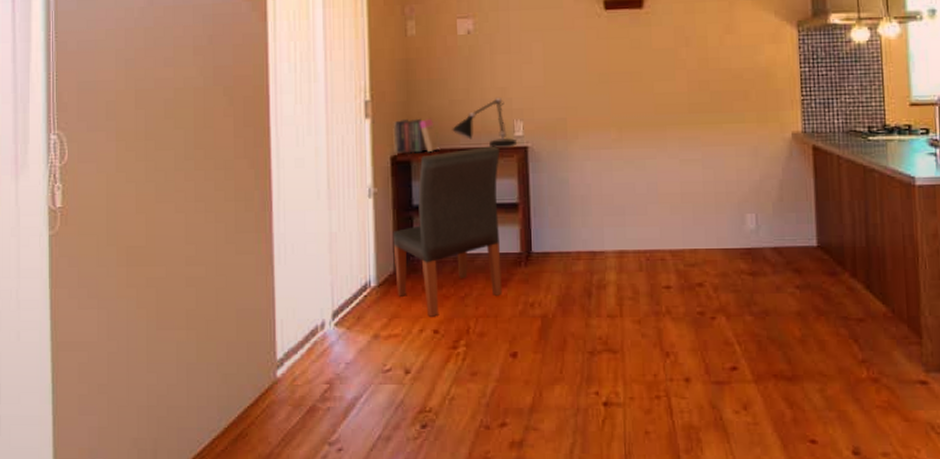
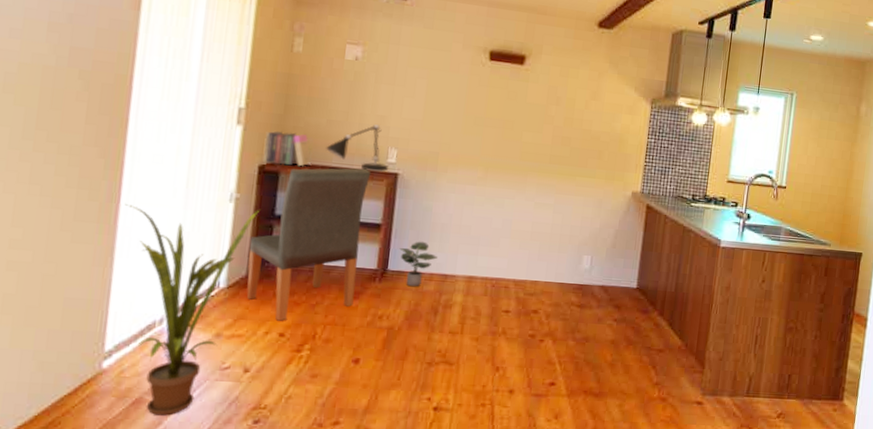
house plant: none [276,202,399,423] -> present [124,203,261,416]
potted plant: none [541,217,582,269] -> present [399,241,437,287]

